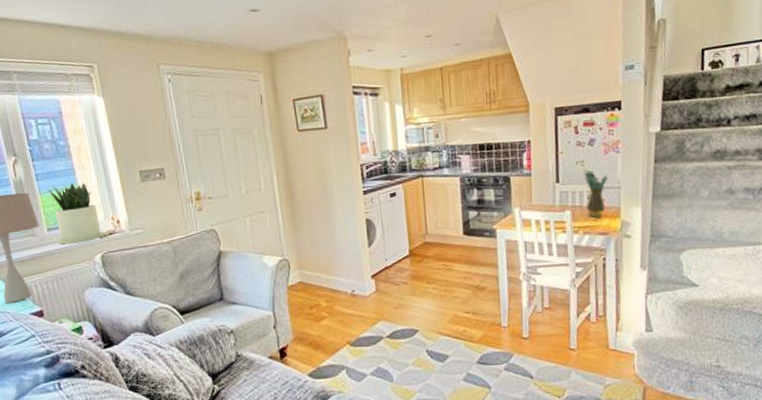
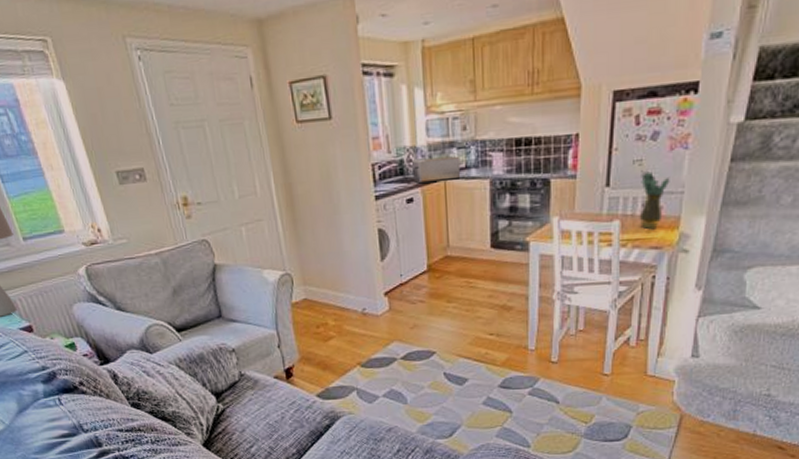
planter: present [48,182,106,245] -> none [16,184,87,256]
toaster: none [394,158,436,181] -> present [412,156,461,184]

